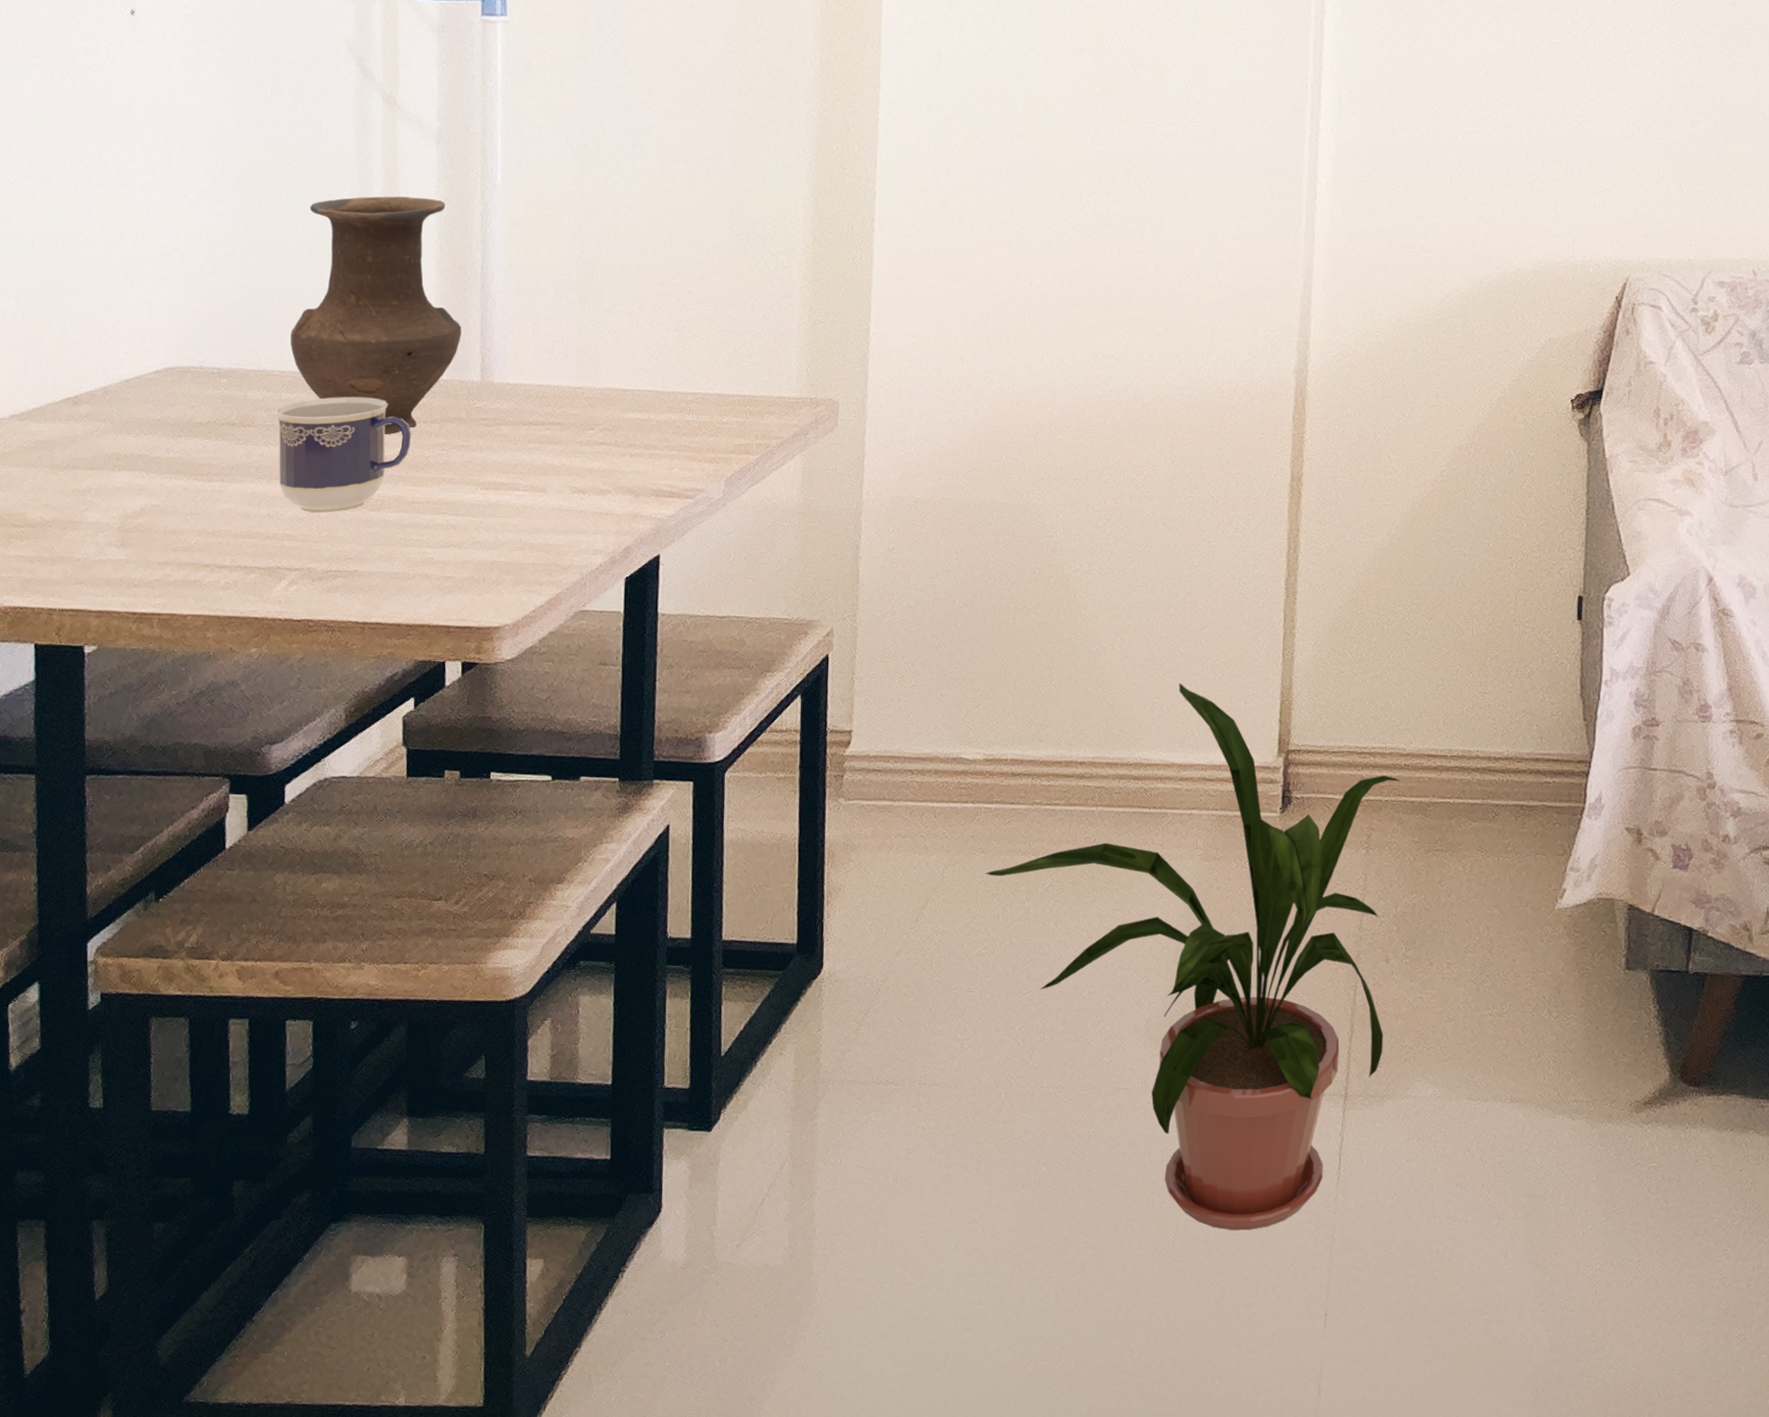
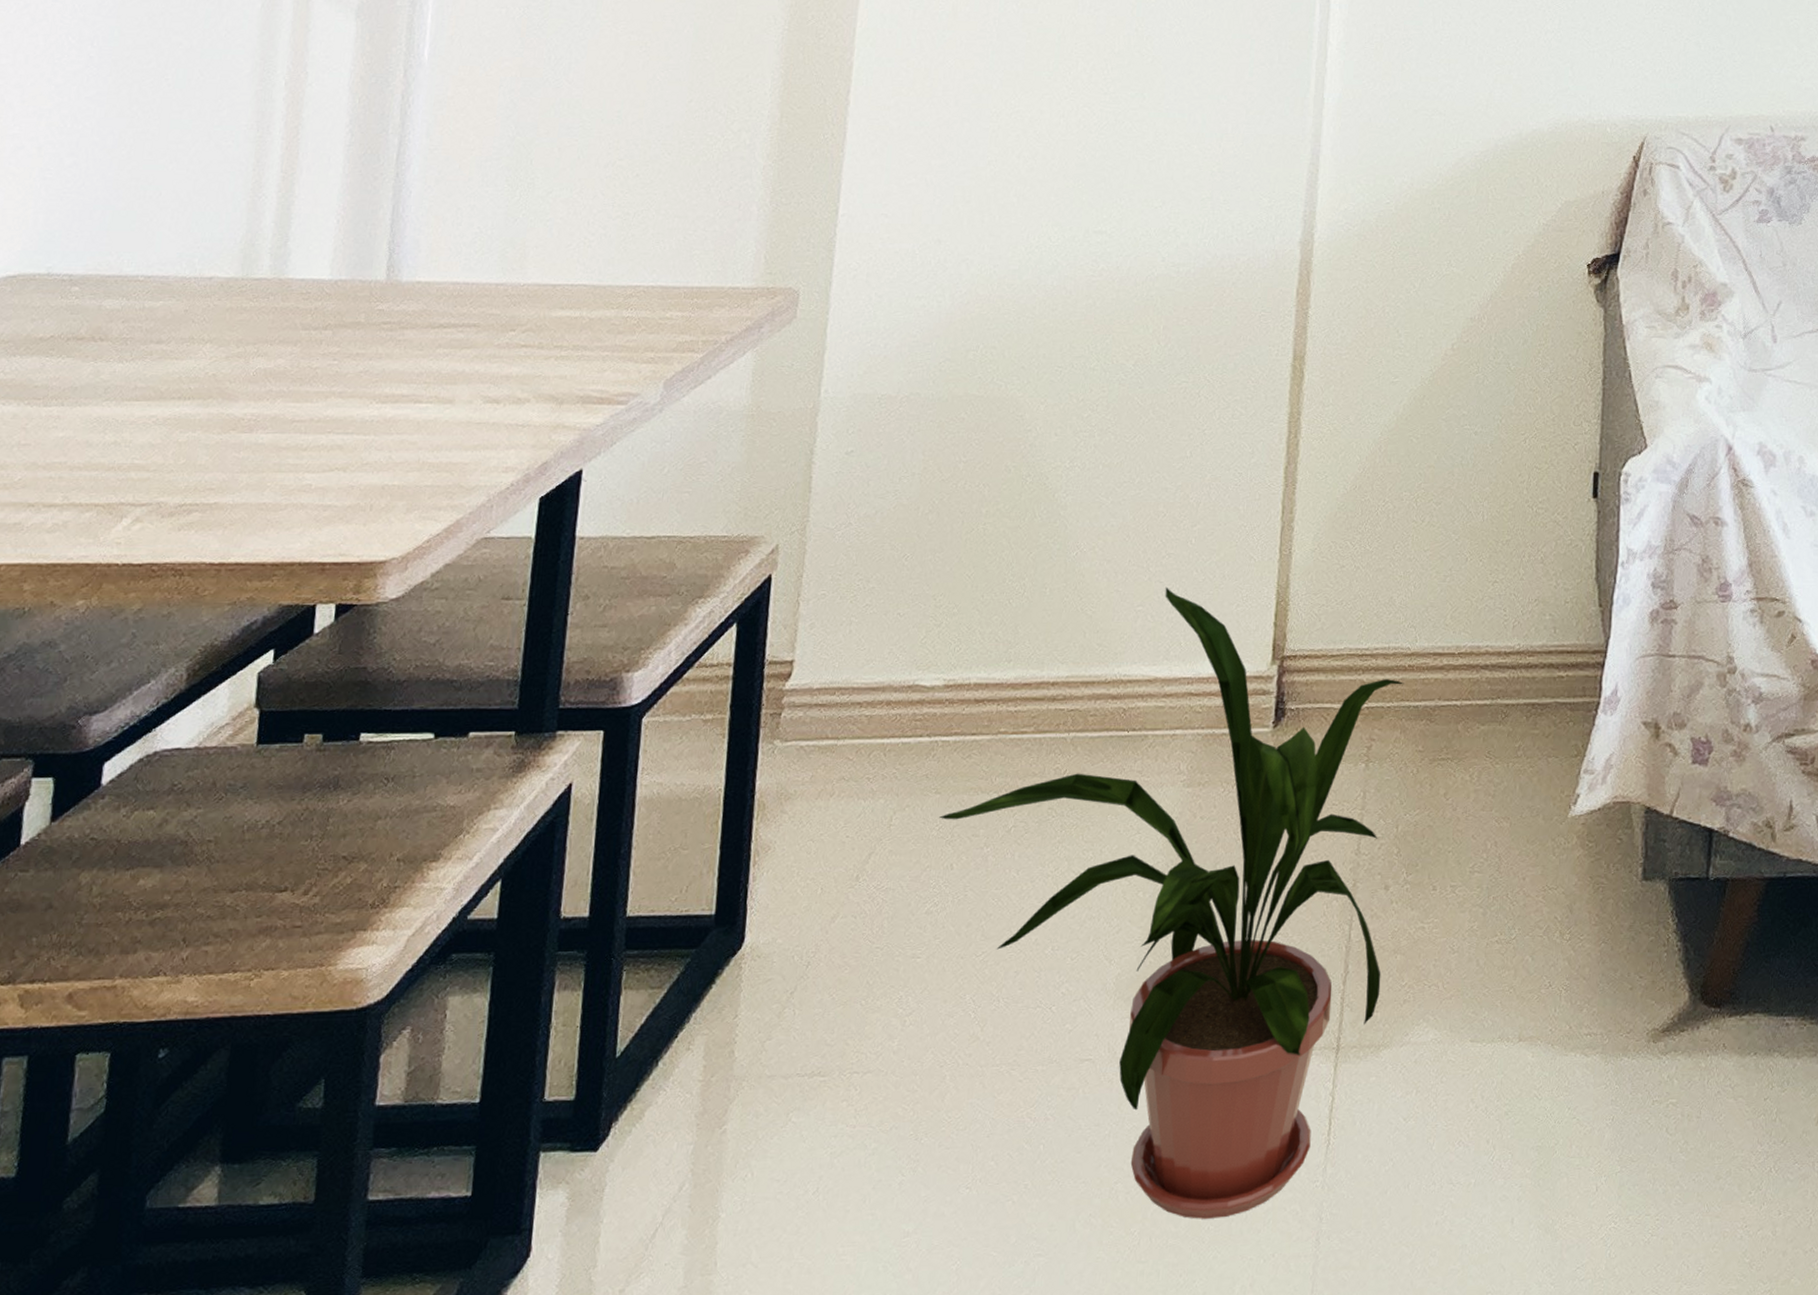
cup: present [275,396,412,513] -> none [131,302,299,437]
vase: present [290,196,462,434] -> none [161,76,368,344]

